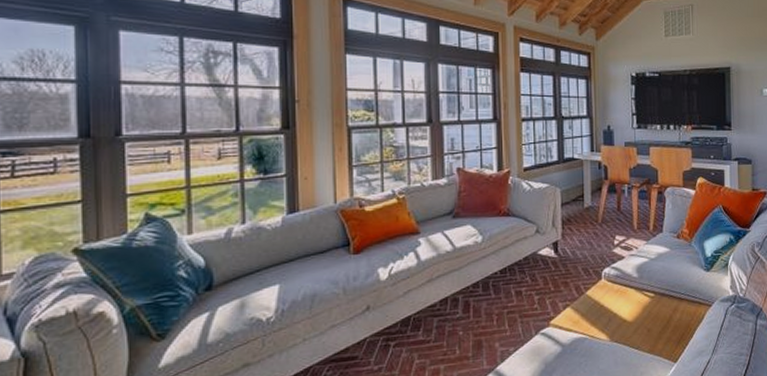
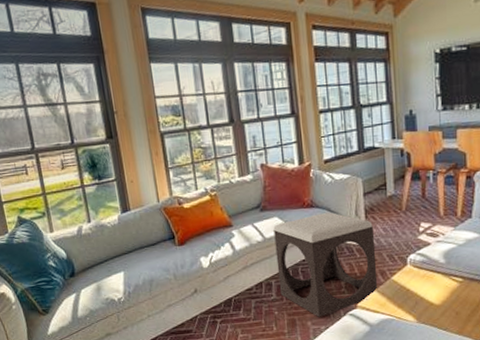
footstool: none [465,221,572,337] -> present [273,212,378,317]

